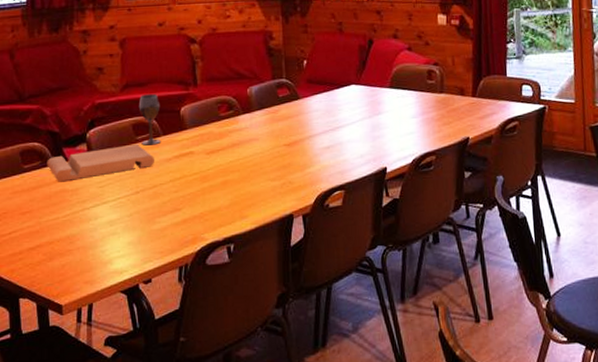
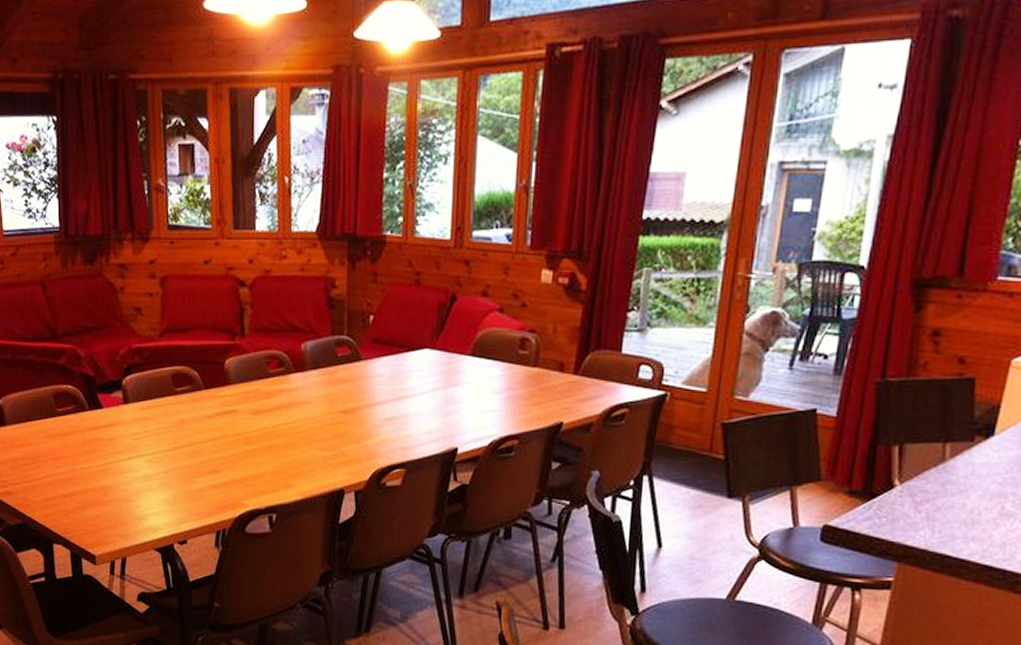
cutting board: present [47,143,155,182] -> none [81,395,195,430]
wine glass: present [138,93,161,146] -> none [179,341,202,399]

